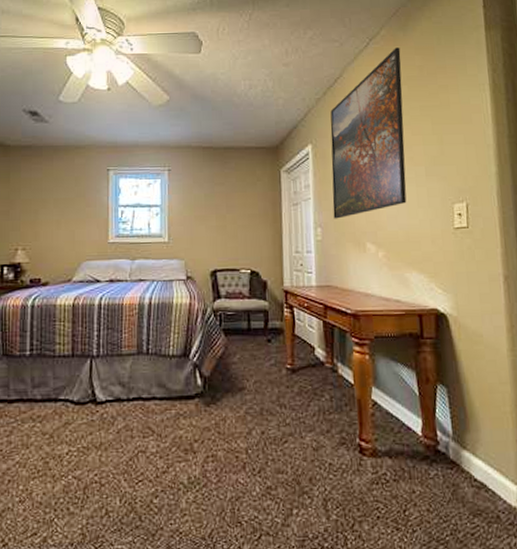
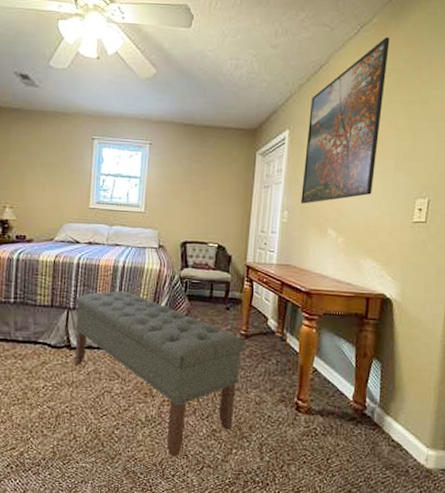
bench: none [99,331,293,526] -> present [74,290,245,457]

